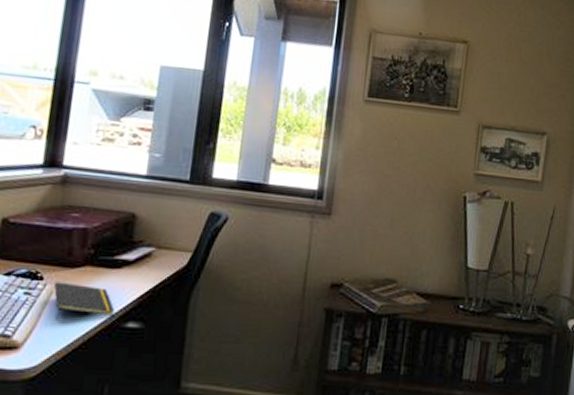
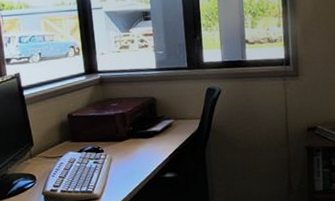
notepad: present [54,282,115,320] -> none [112,152,156,178]

